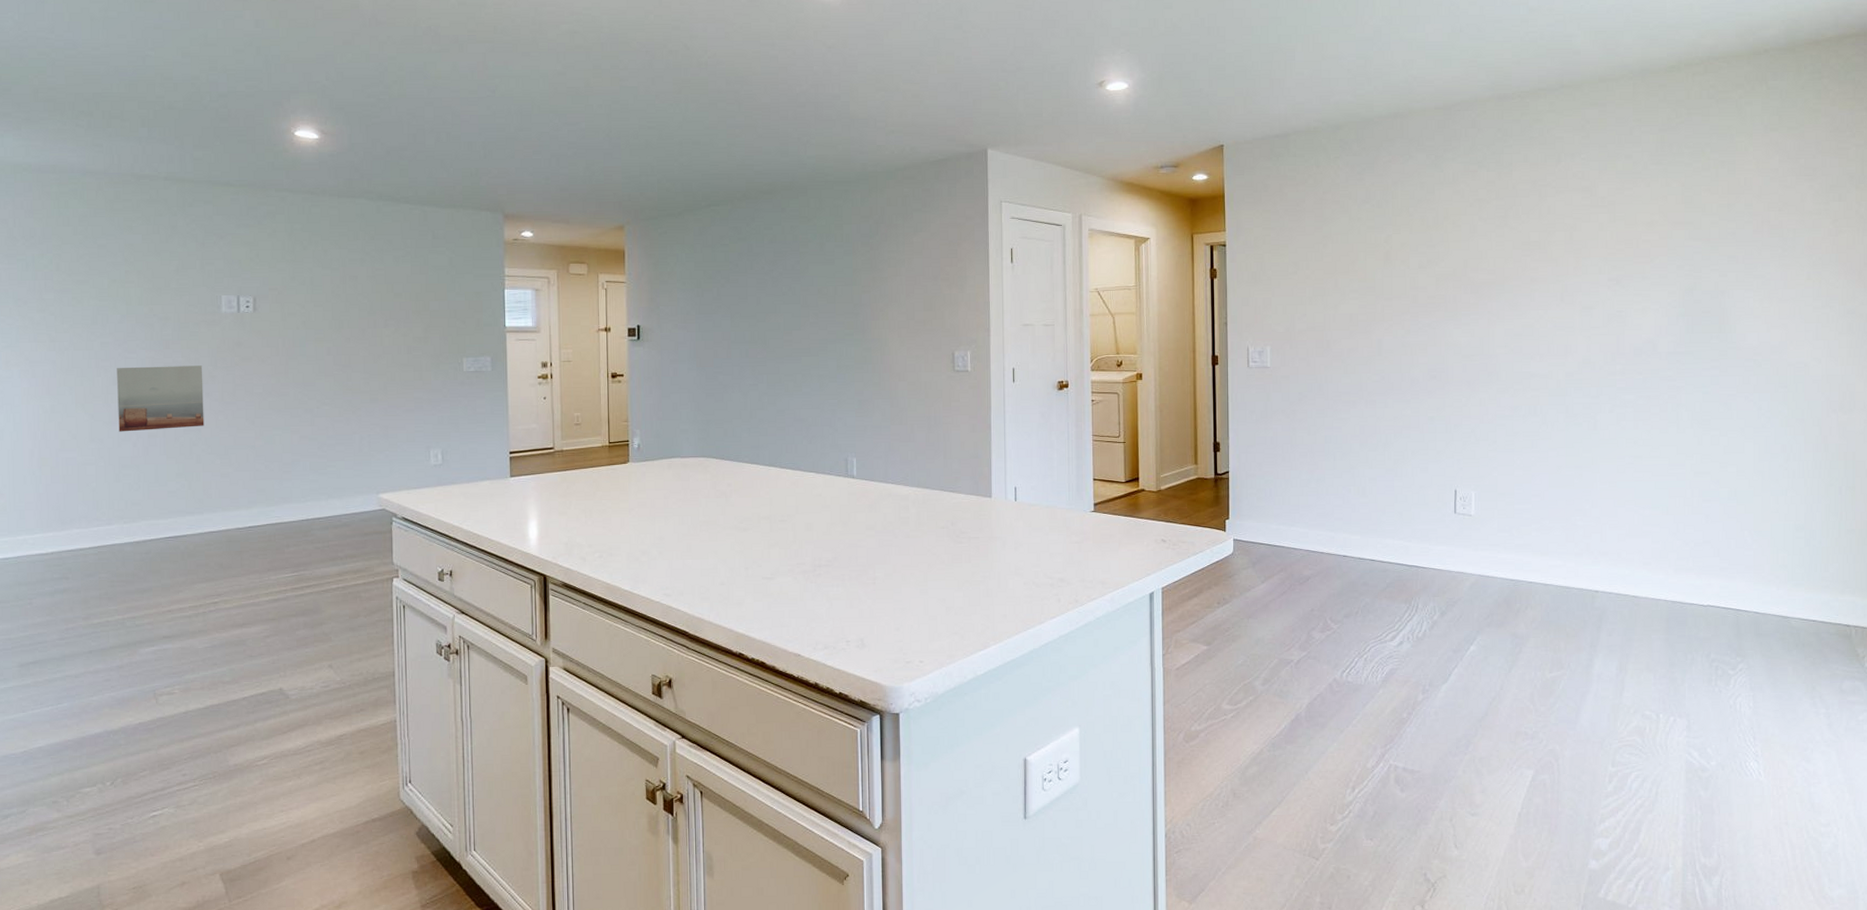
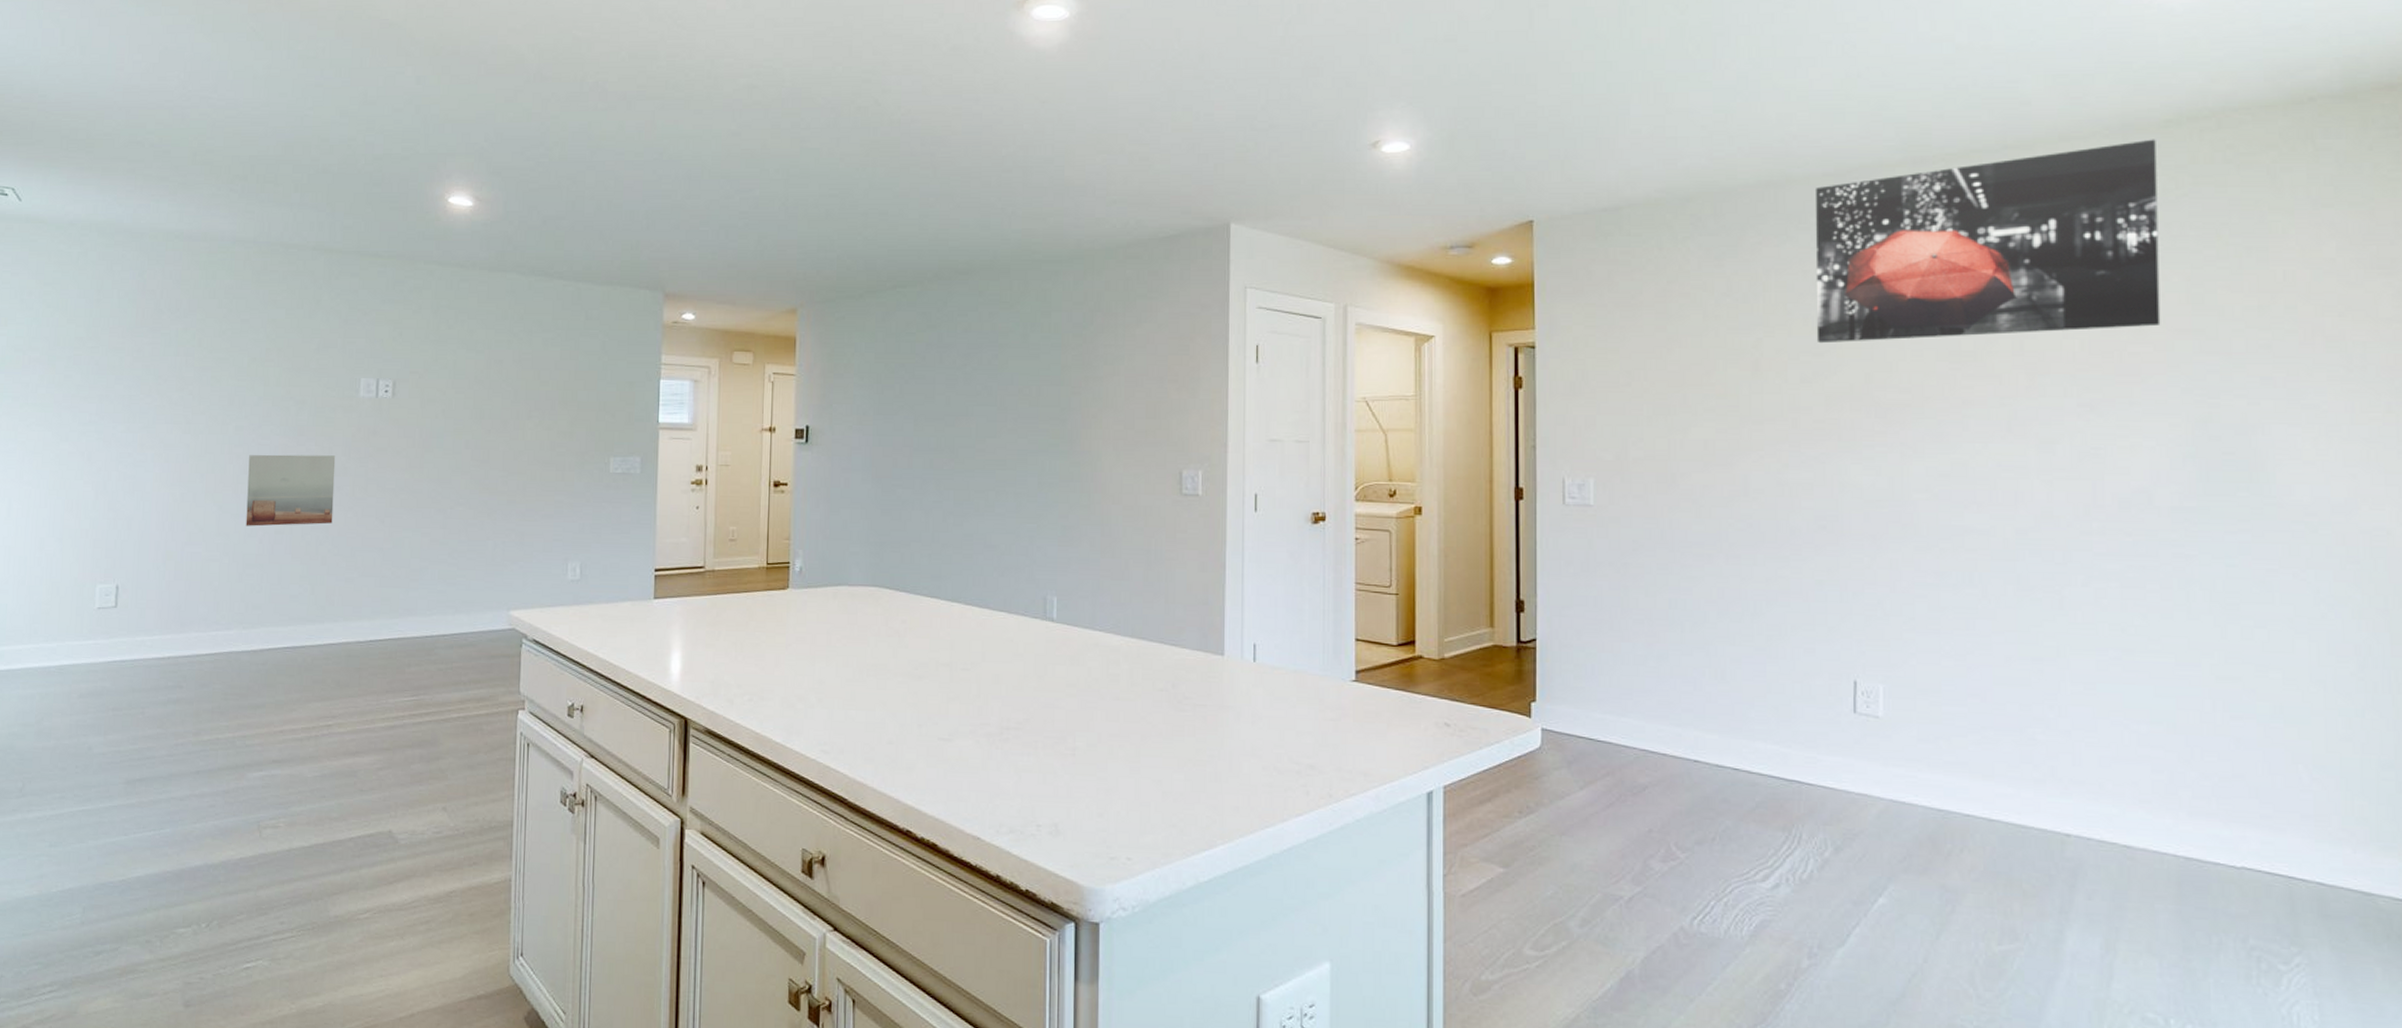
wall art: none [1429,80,1664,238] -> present [1814,139,2161,344]

